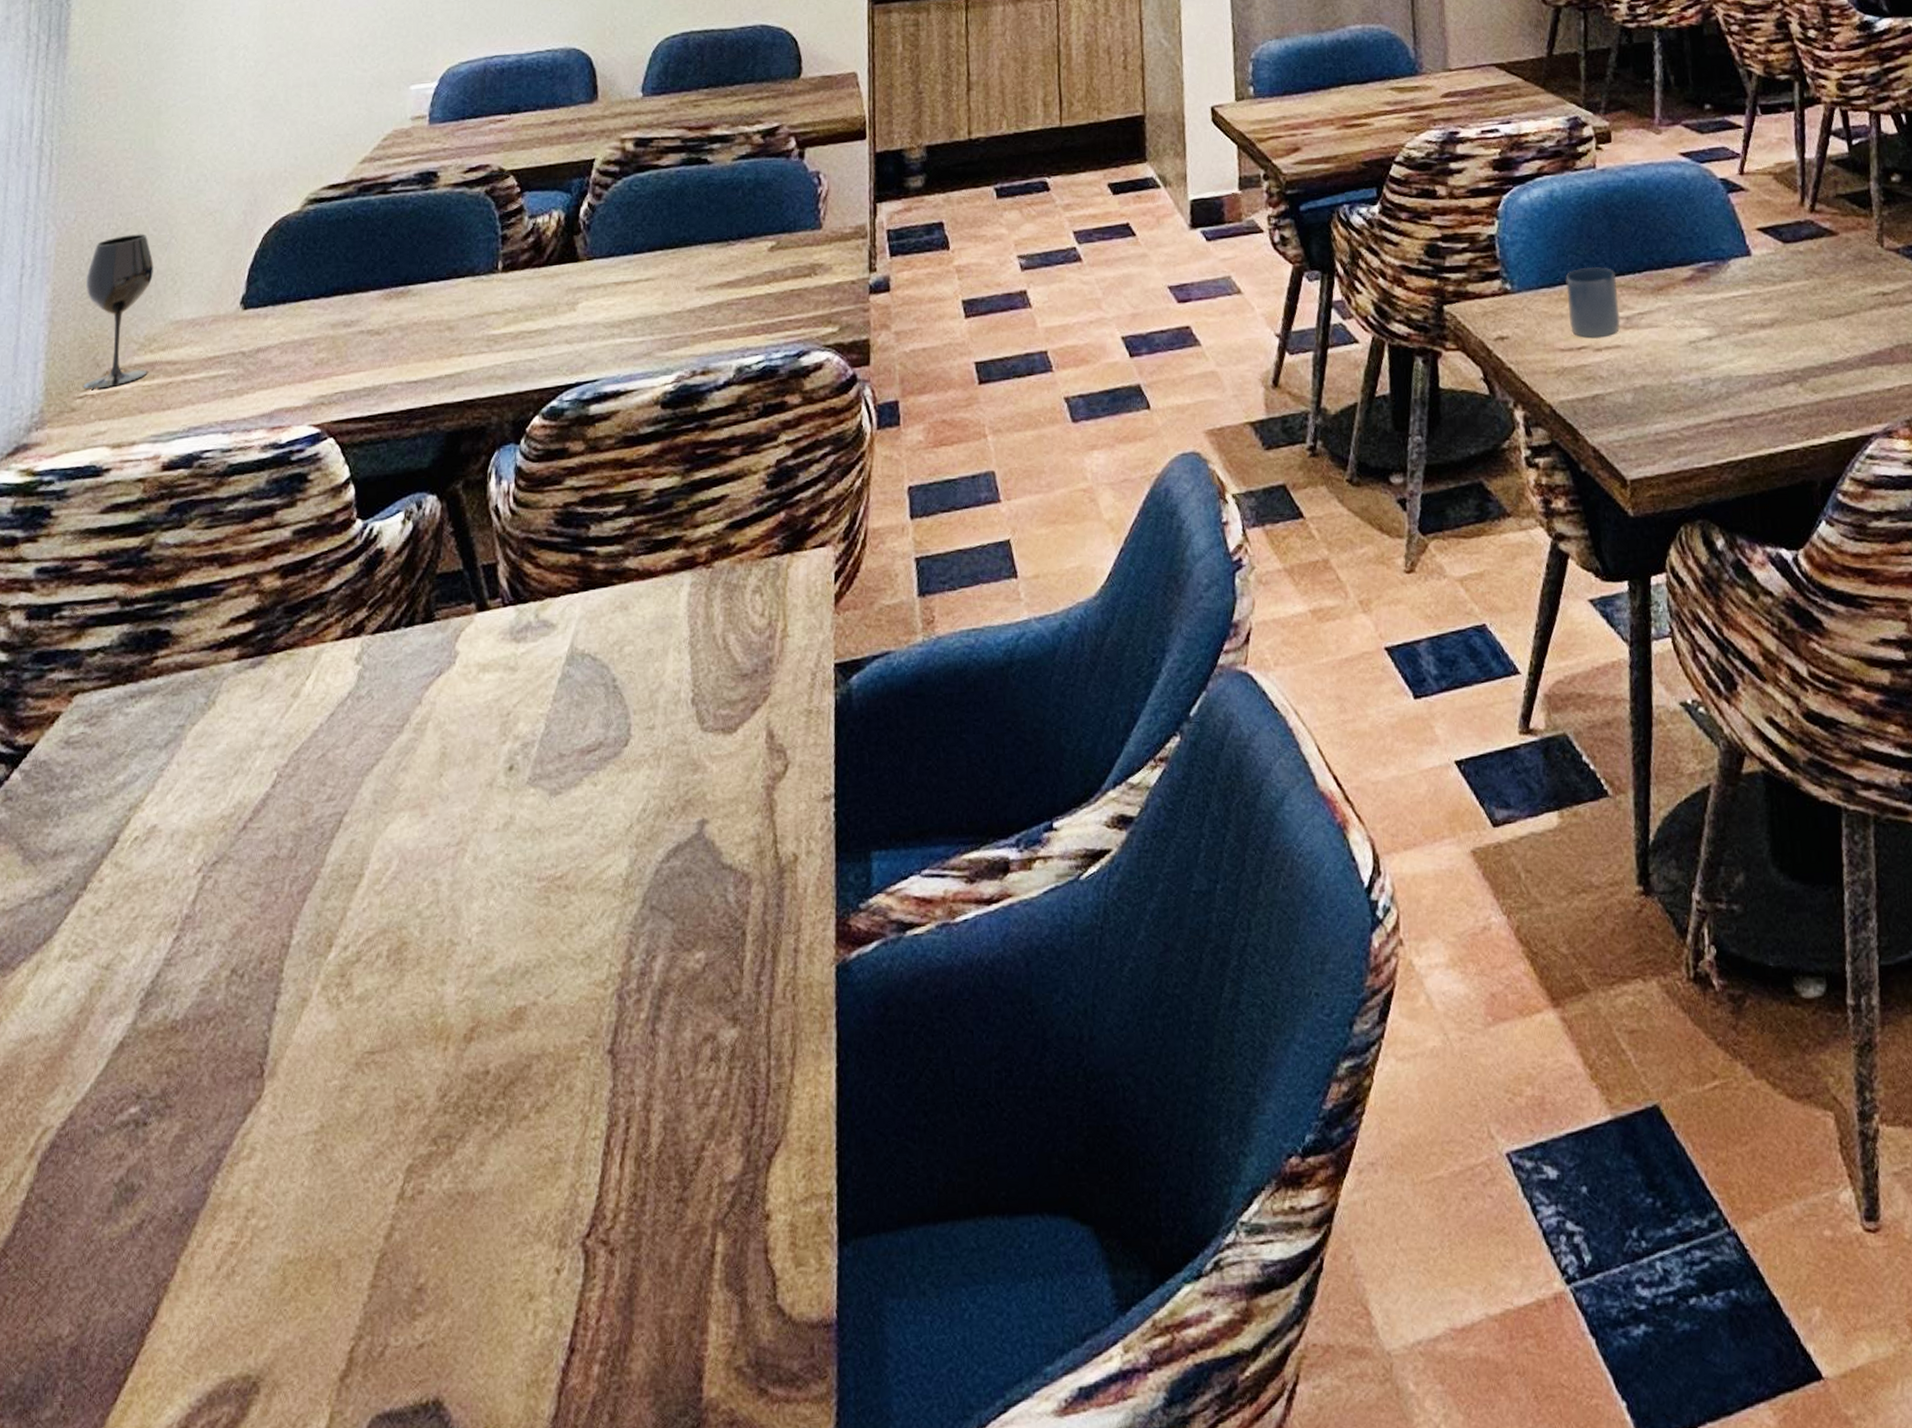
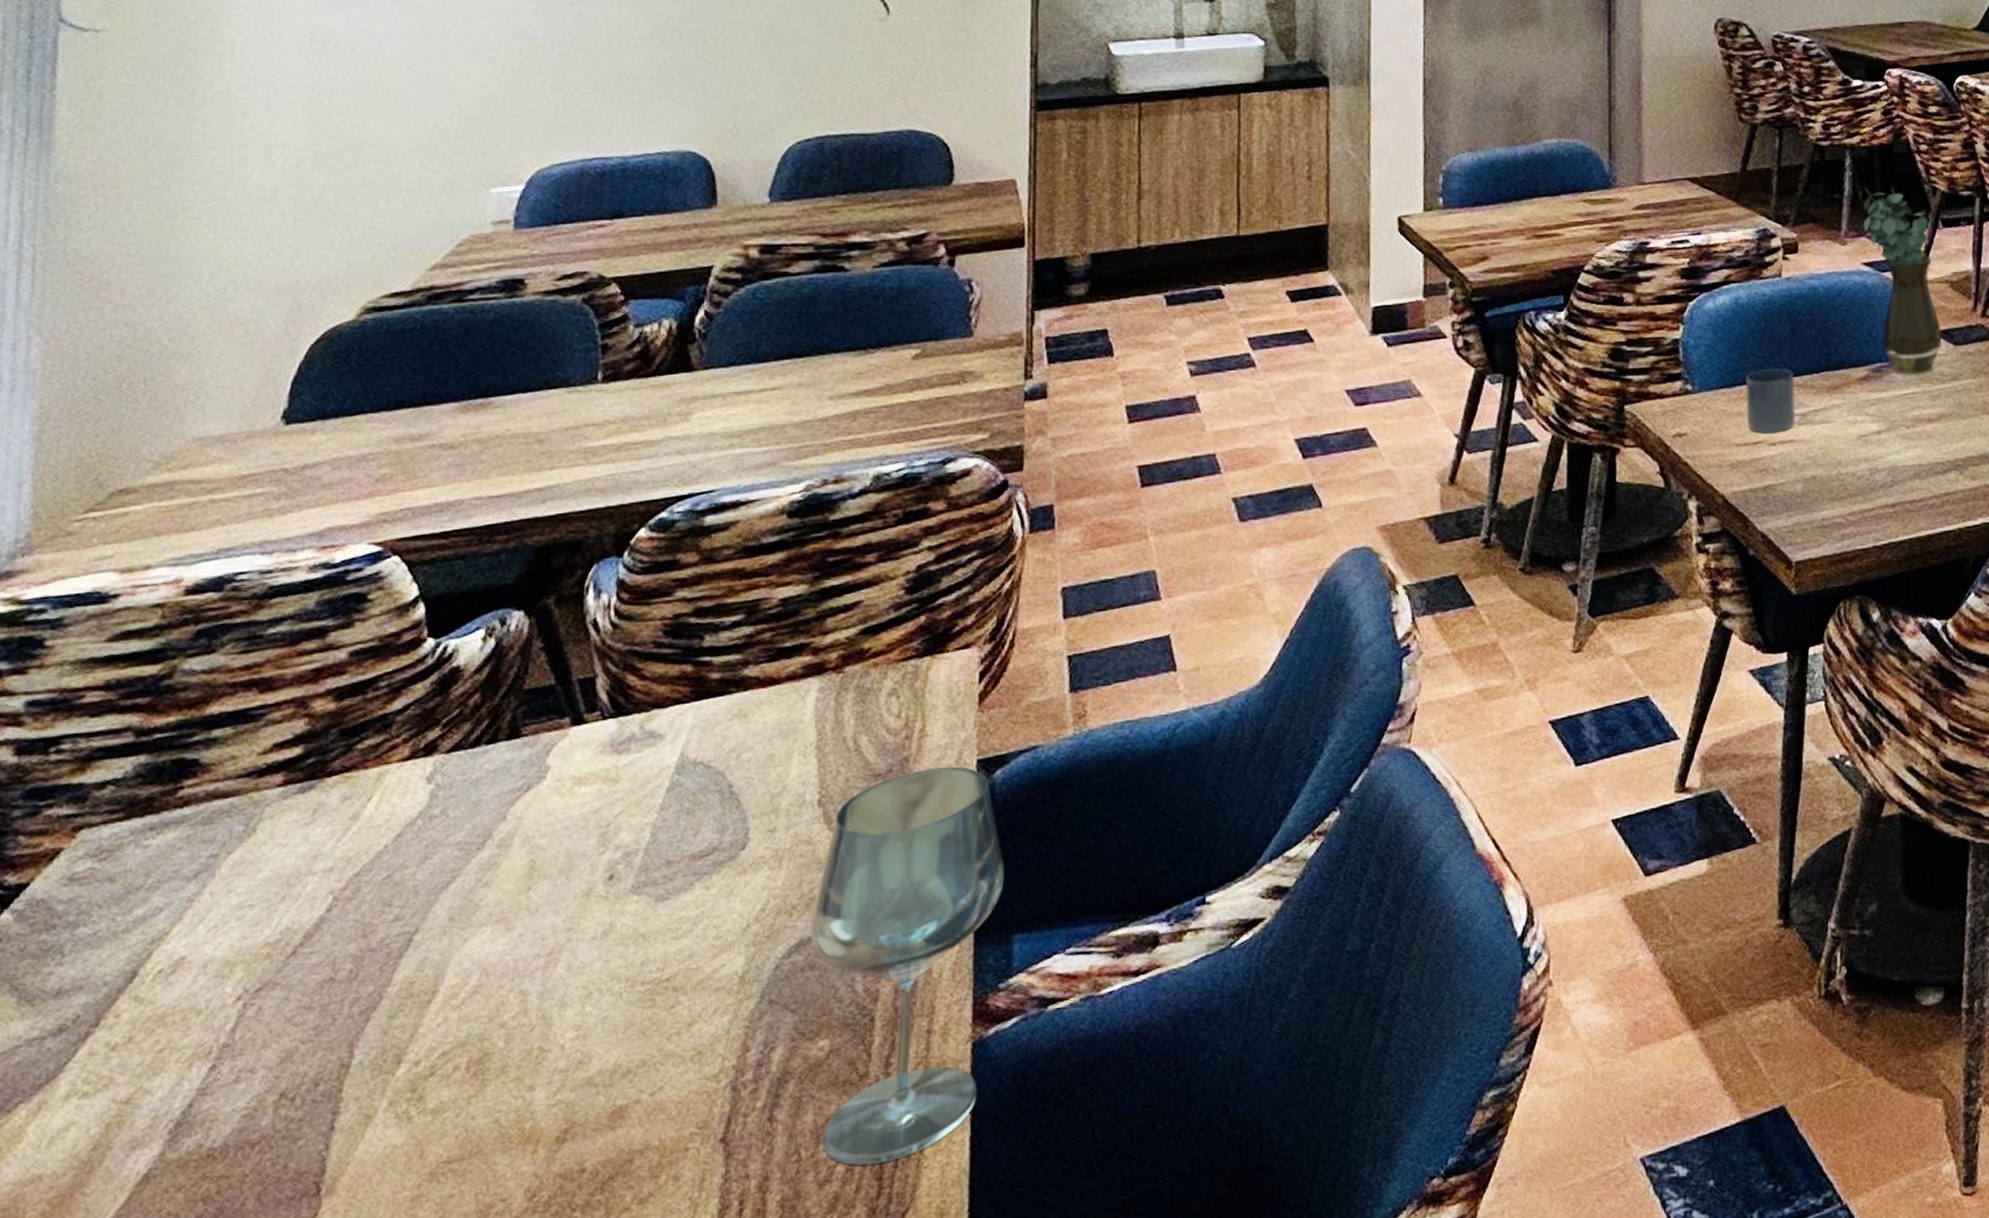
wineglass: present [82,234,154,390] -> none [81,345,170,512]
wine glass: none [686,669,863,1091] -> present [809,766,1005,1166]
vase: none [1676,72,1770,278] -> present [1863,187,1942,377]

